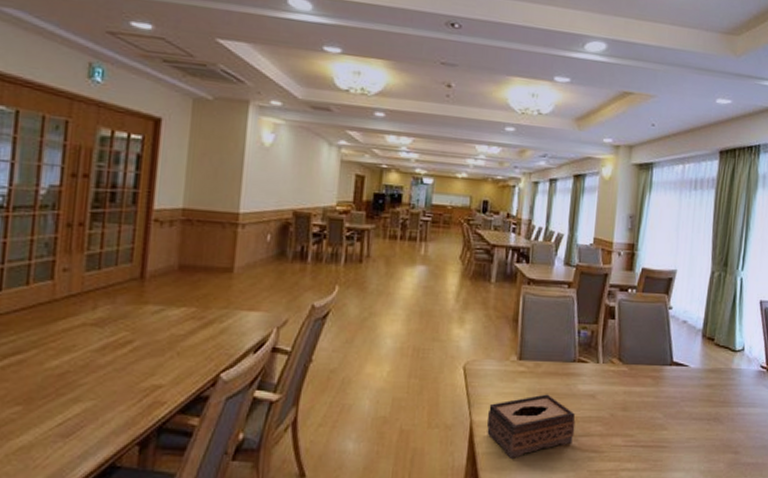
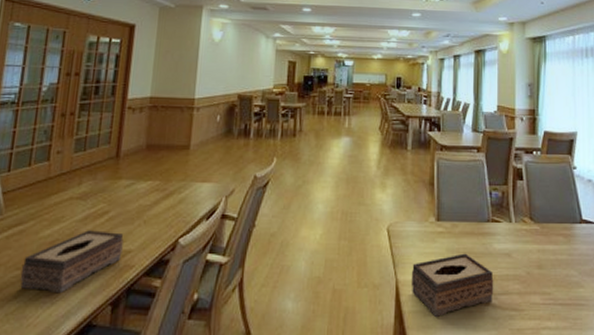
tissue box: none [21,362,152,432] -> present [19,230,124,294]

